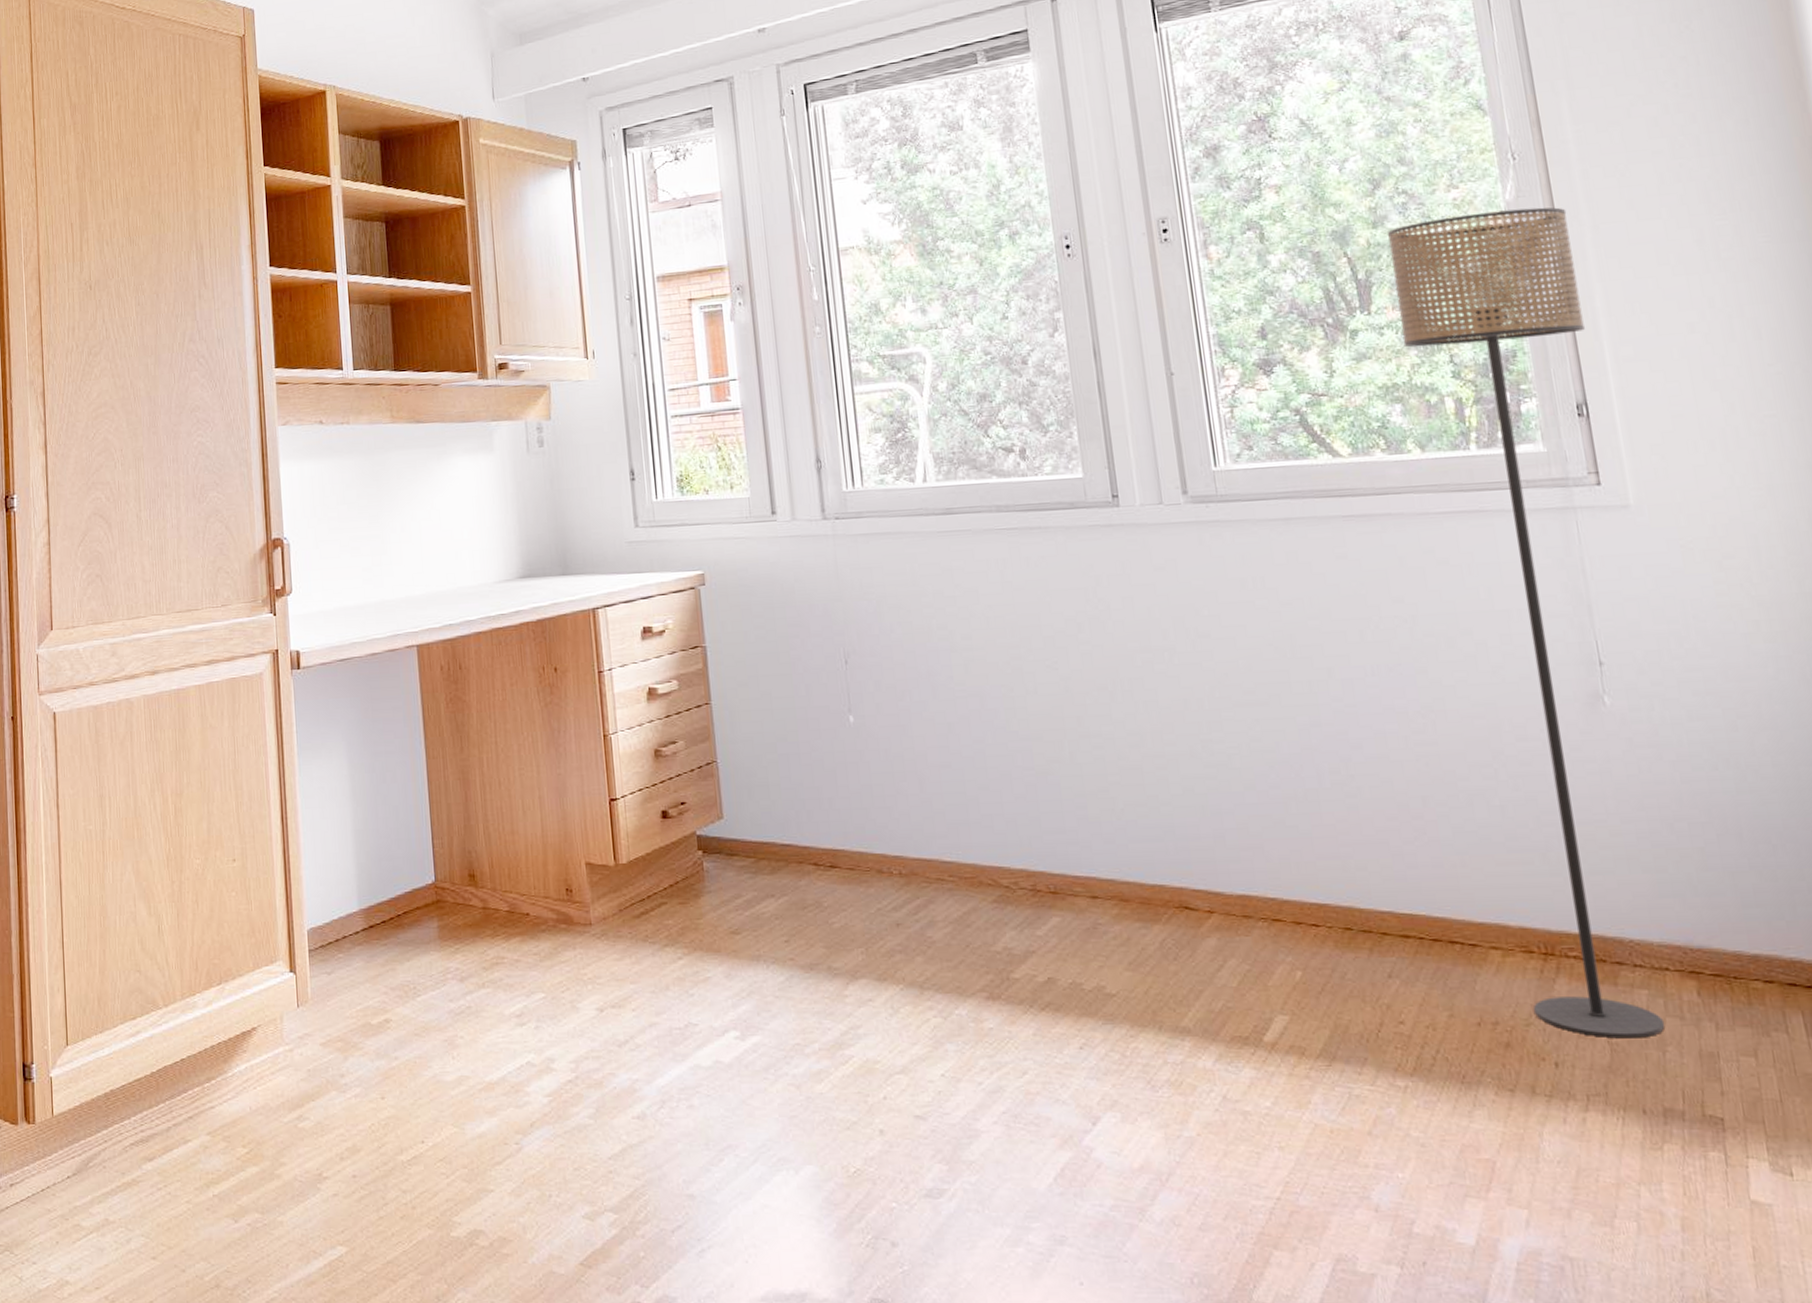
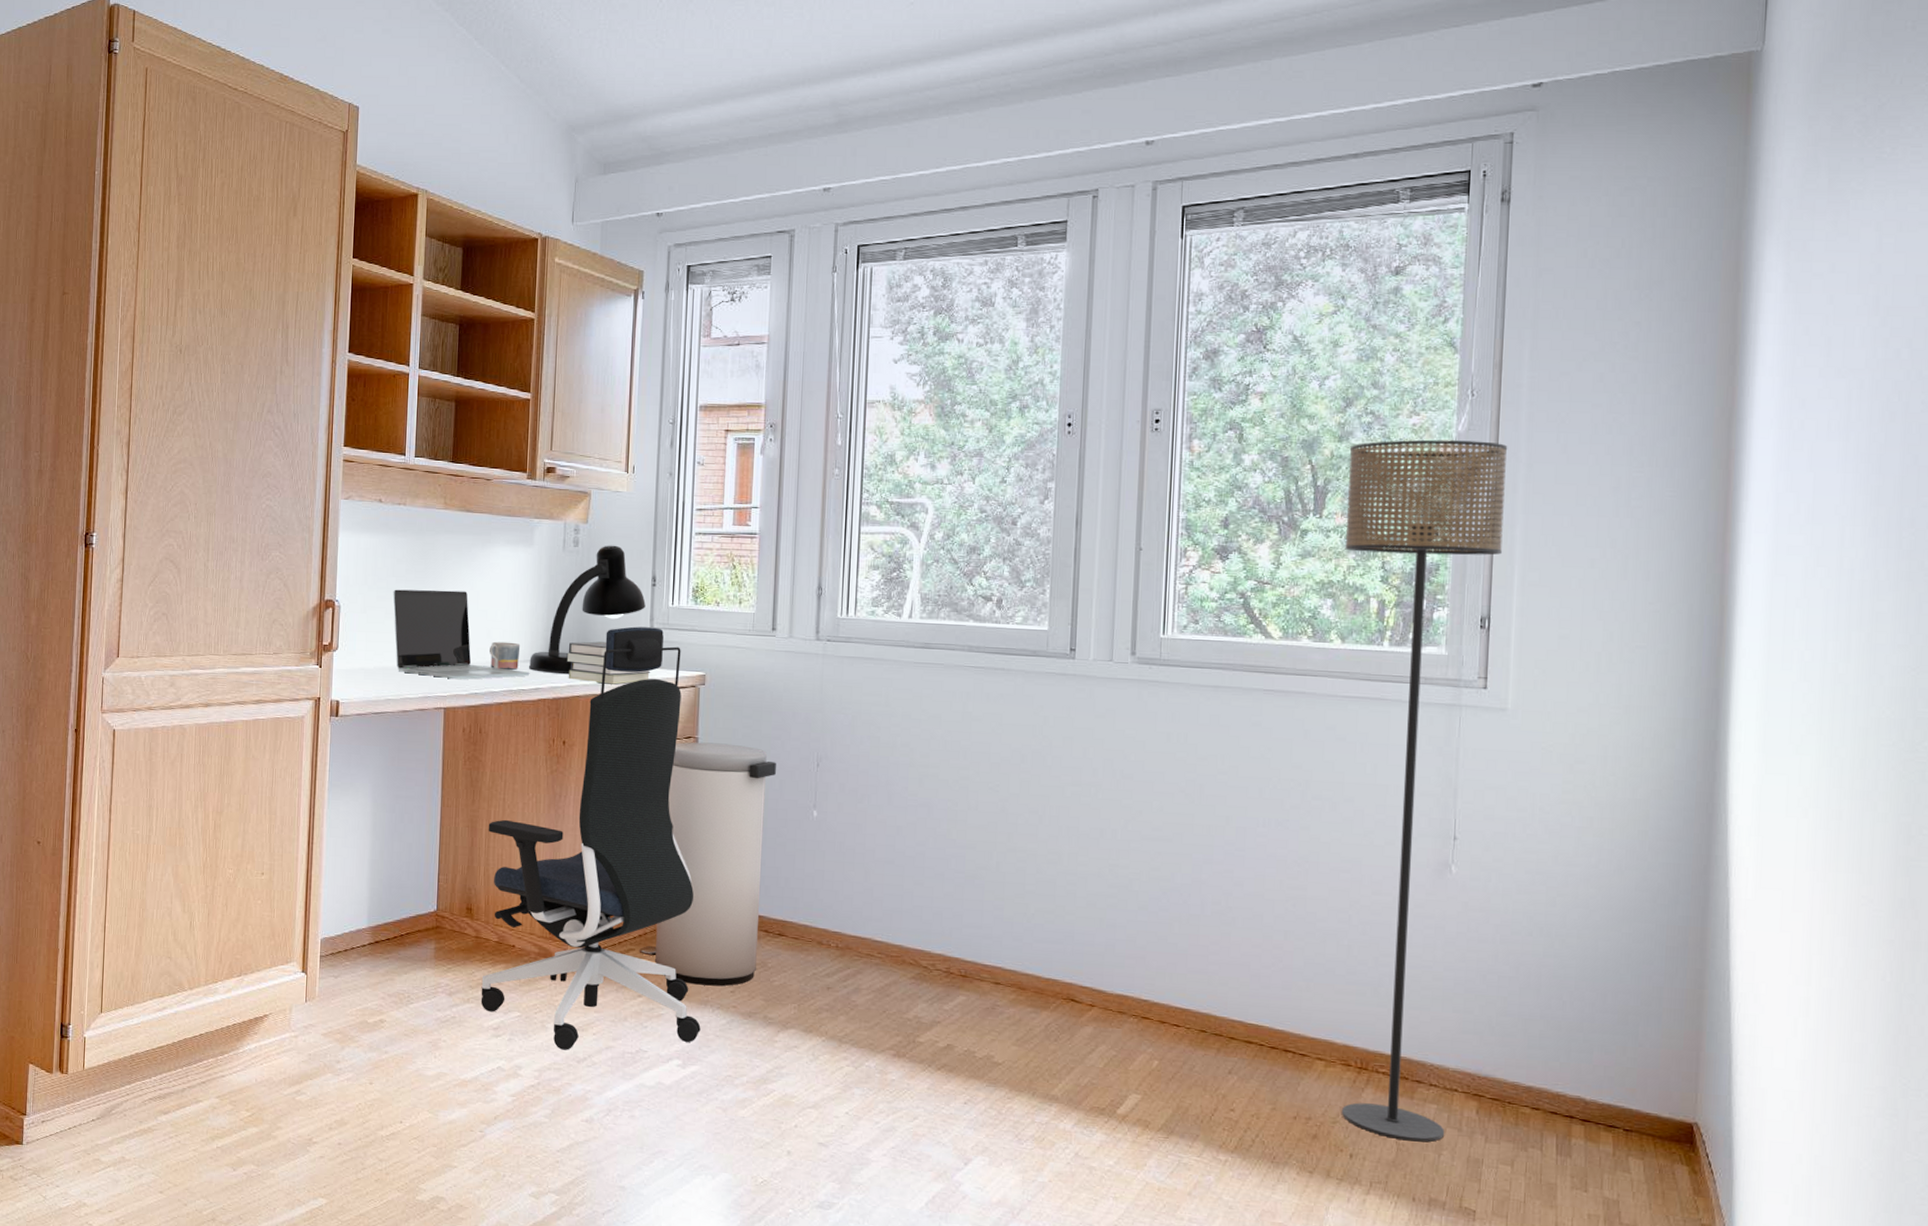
laptop: none [345,511,508,612] -> present [393,589,530,680]
mug: none [459,562,494,595] -> present [490,641,521,671]
office chair: none [482,526,757,1033] -> present [481,626,701,1050]
desk lamp: none [505,440,627,593] -> present [529,545,646,675]
books: none [546,549,643,597] -> present [566,641,651,685]
pedal bin: none [672,649,811,937] -> present [639,742,776,986]

